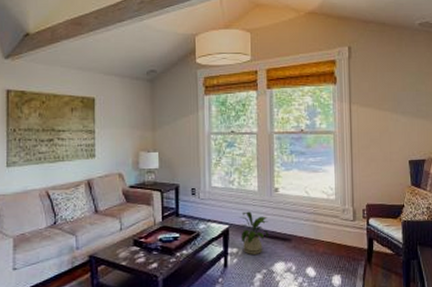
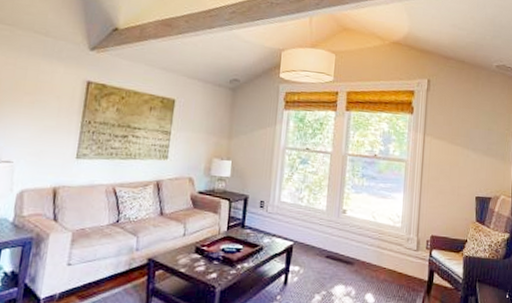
house plant: present [238,211,269,254] -> none [302,230,333,275]

